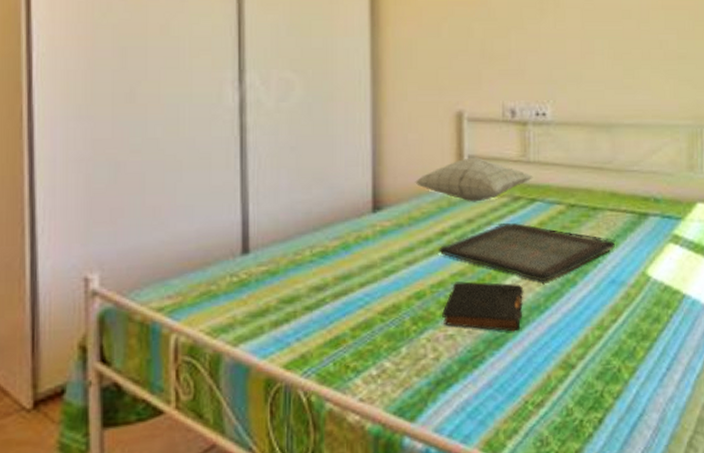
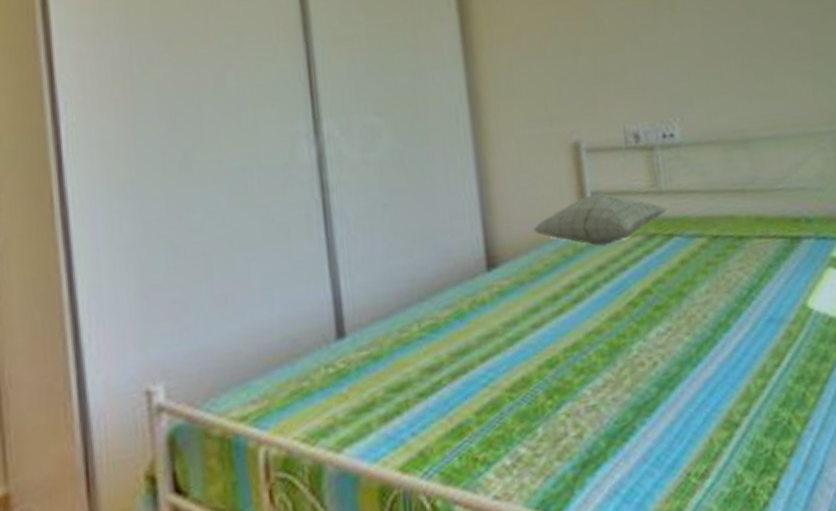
serving tray: present [439,223,615,282] -> none [568,264,768,330]
book: present [442,281,524,332] -> none [580,335,674,396]

